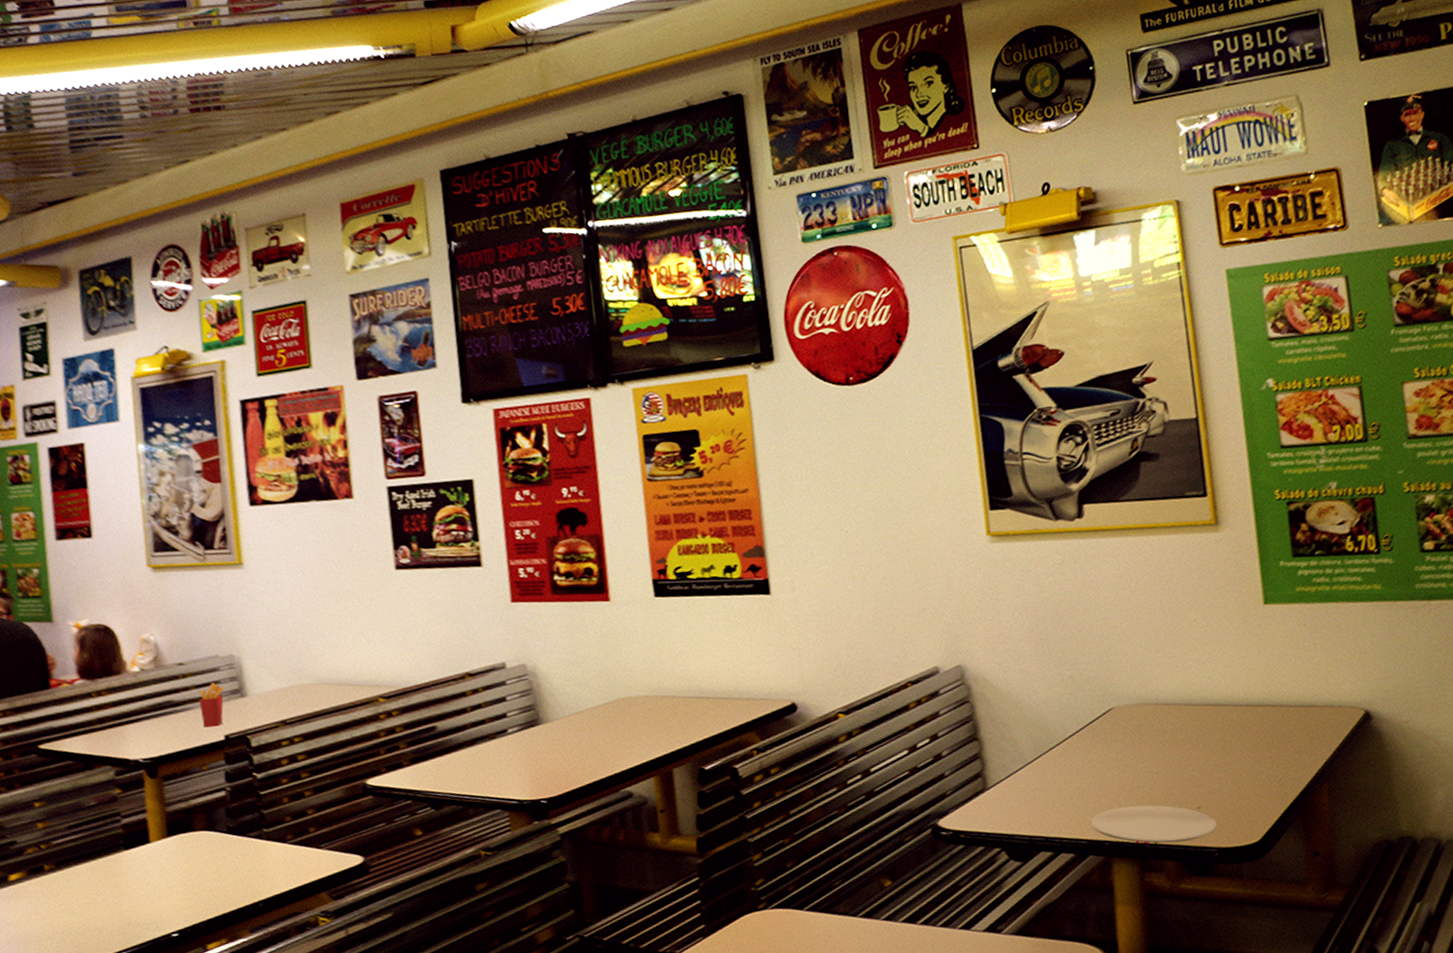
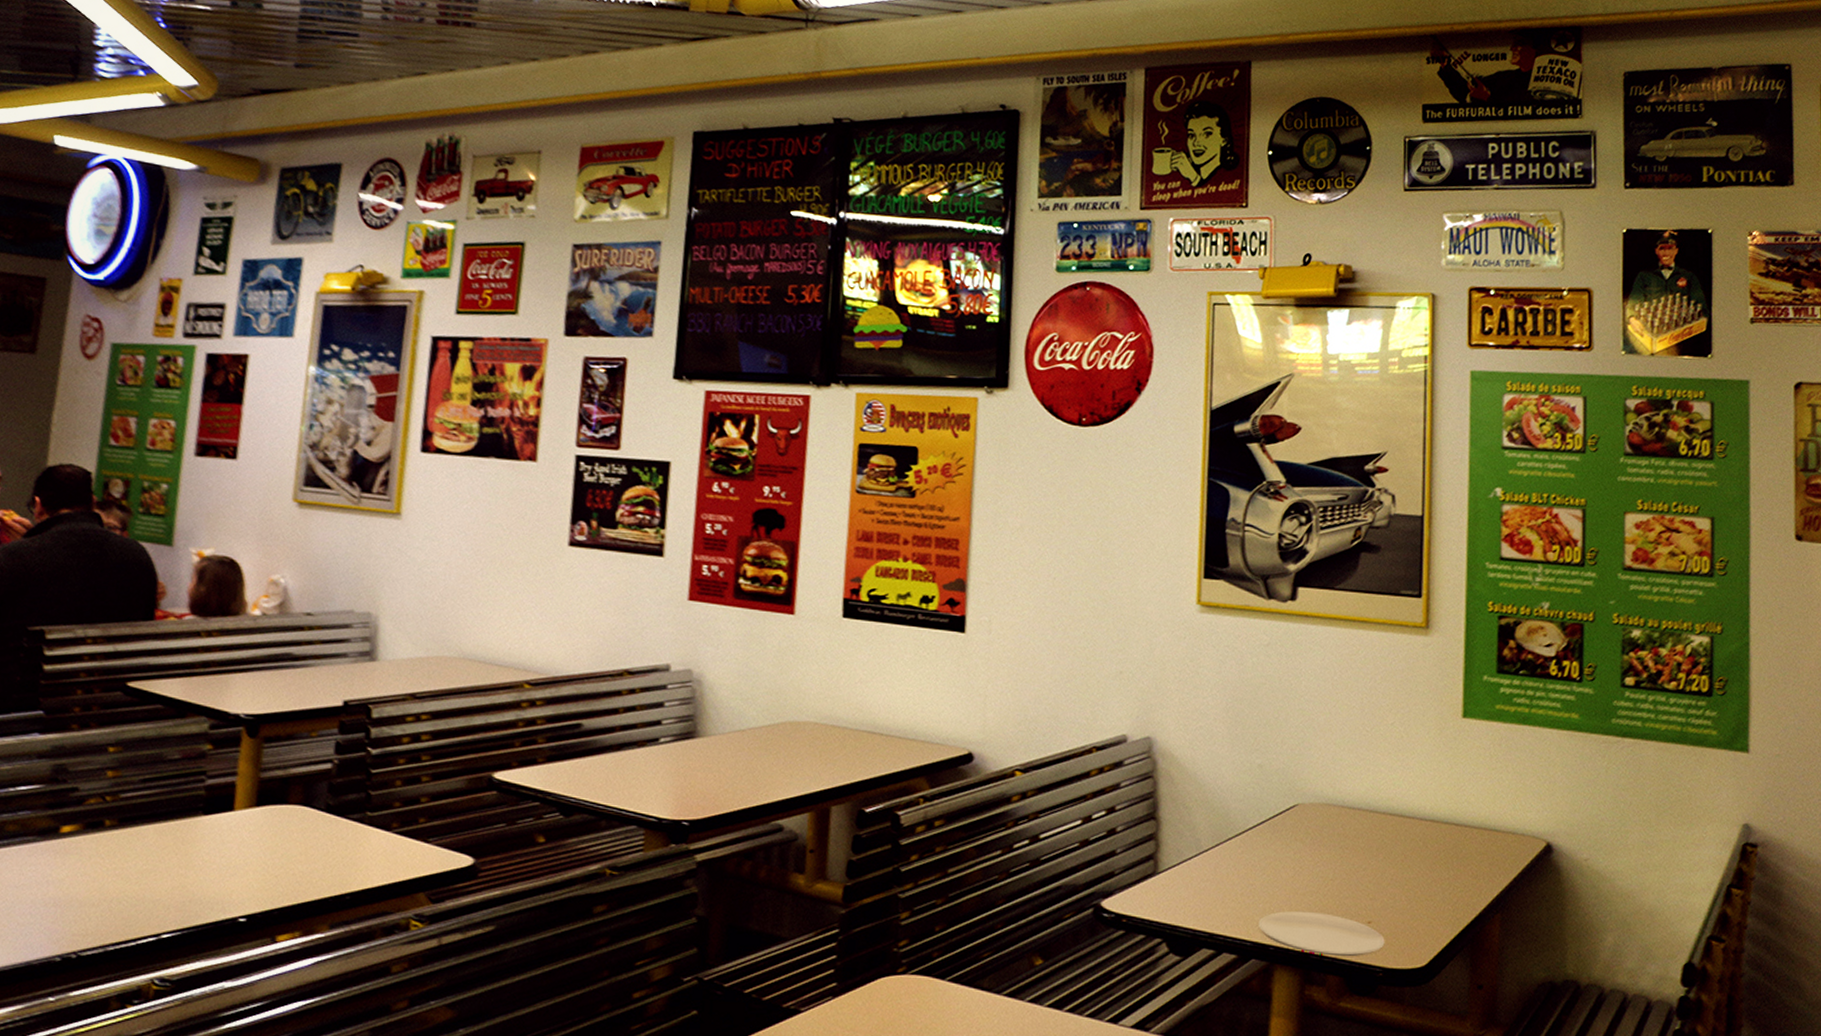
french fries: present [197,682,225,728] -> none [321,639,355,690]

